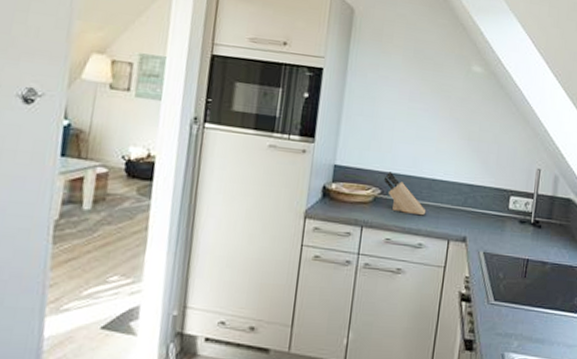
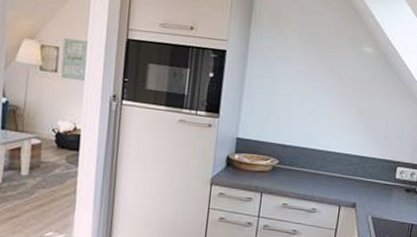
knife block: present [383,172,426,216] -> none [281,144,320,184]

